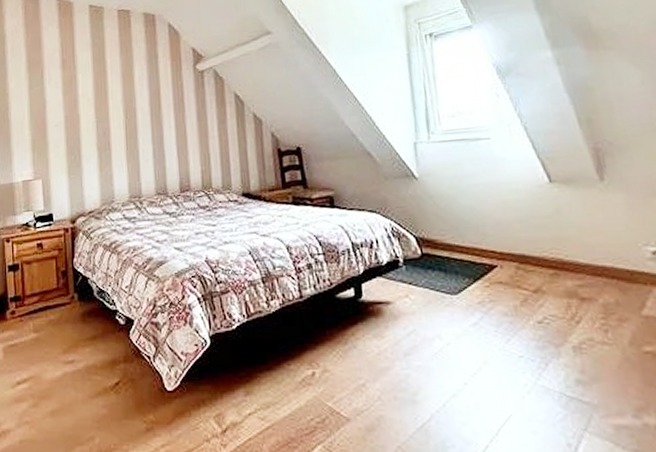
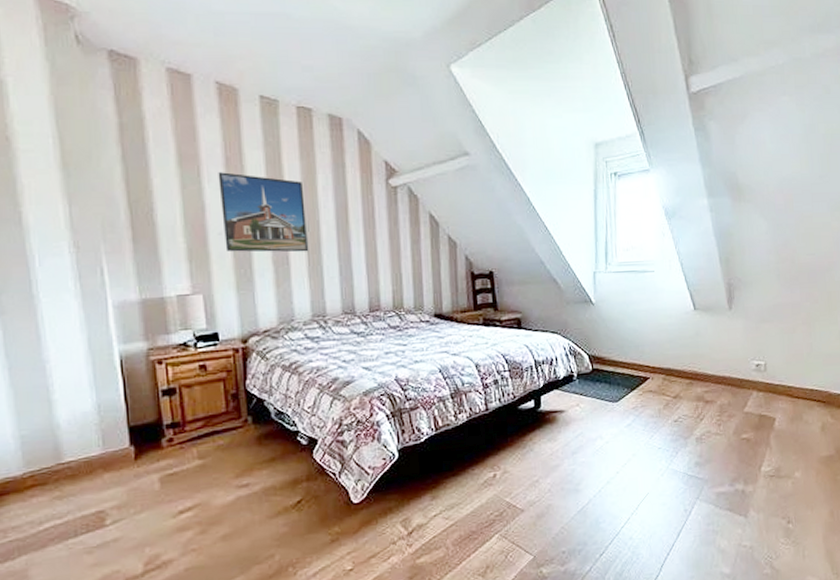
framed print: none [56,72,127,141] -> present [218,172,309,252]

